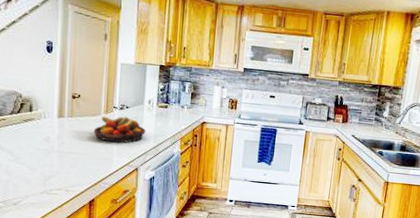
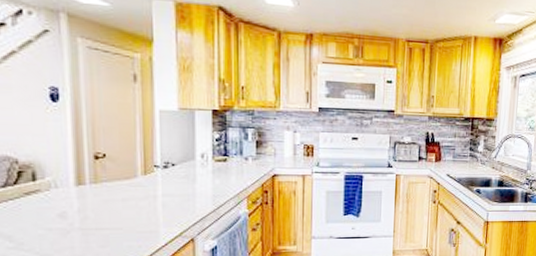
fruit bowl: present [93,116,146,143] -> none [128,176,200,210]

